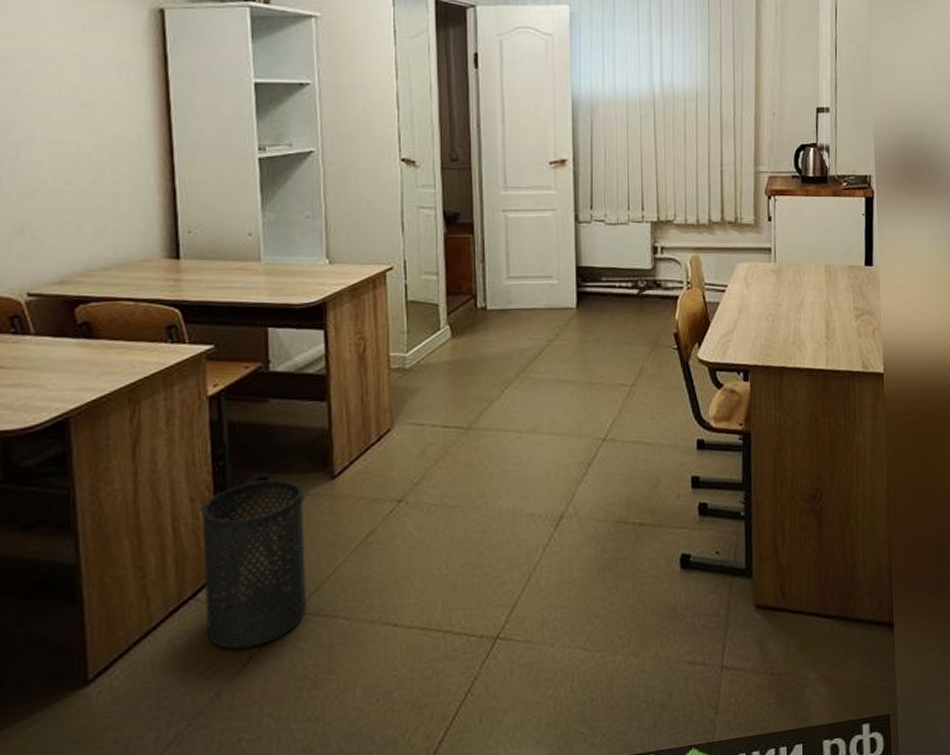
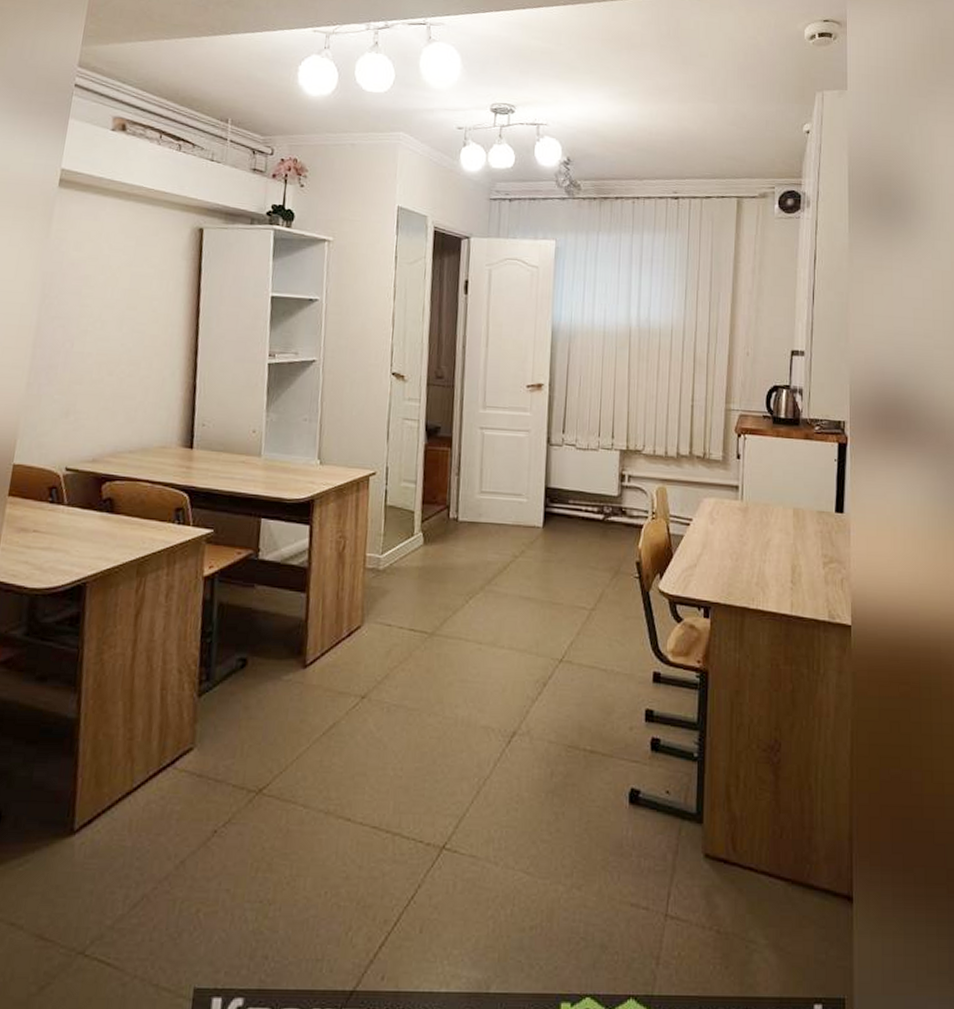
trash can: present [200,479,307,650] -> none [179,661,278,822]

